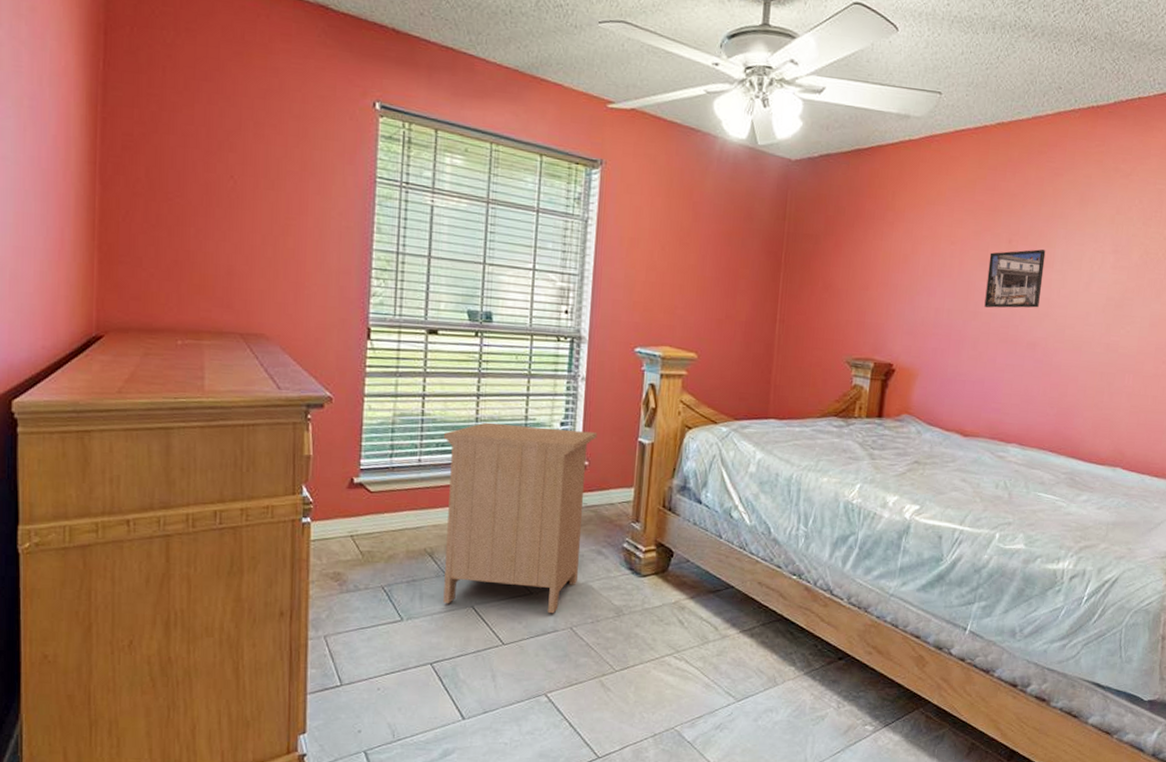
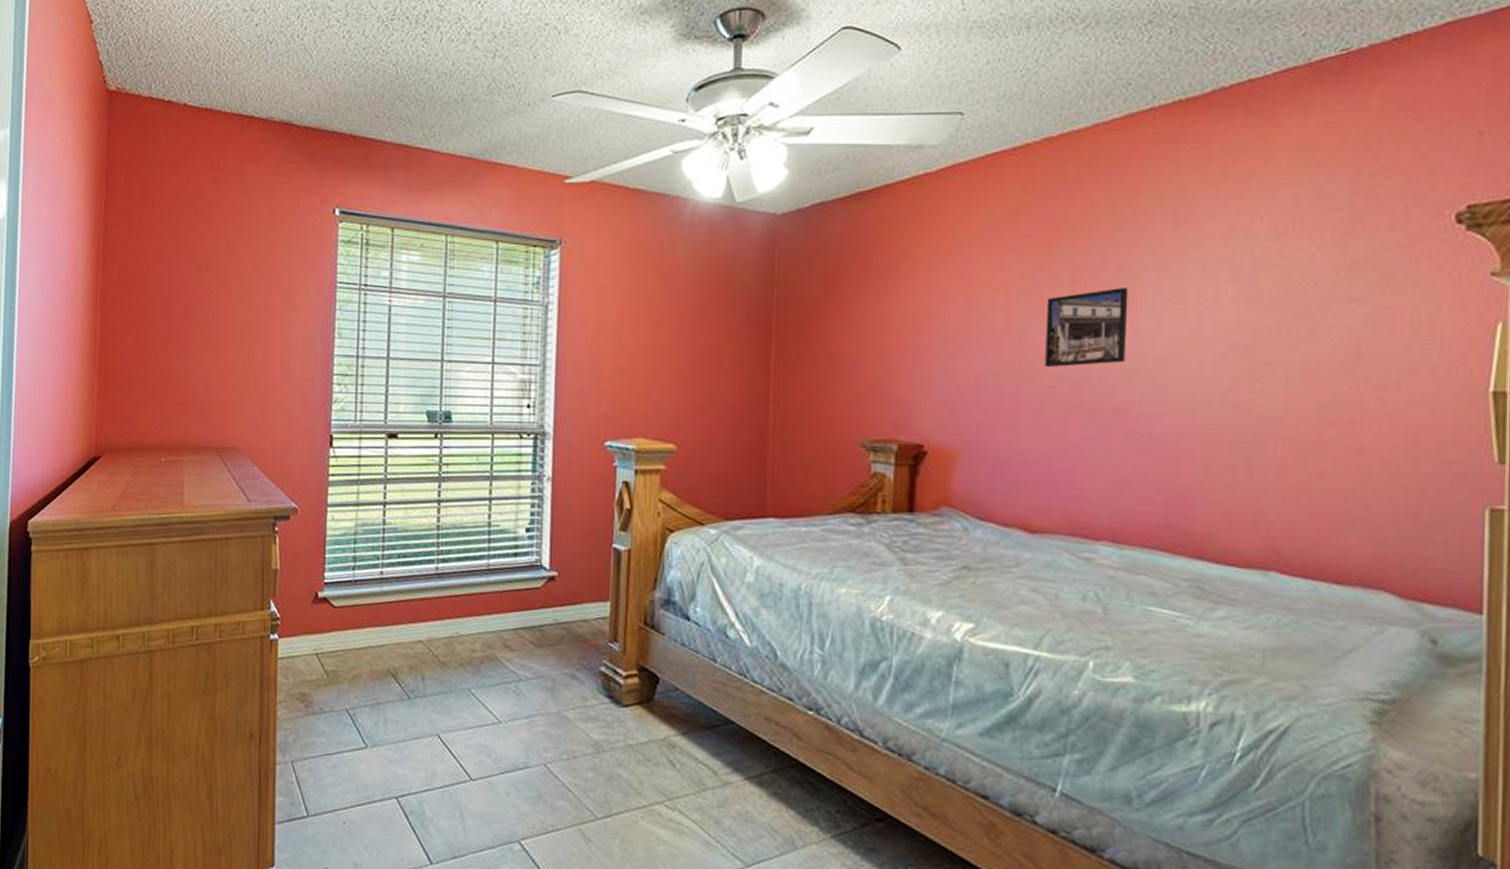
nightstand: present [443,422,598,614] -> none [406,530,567,747]

